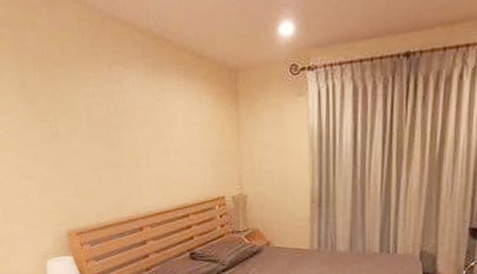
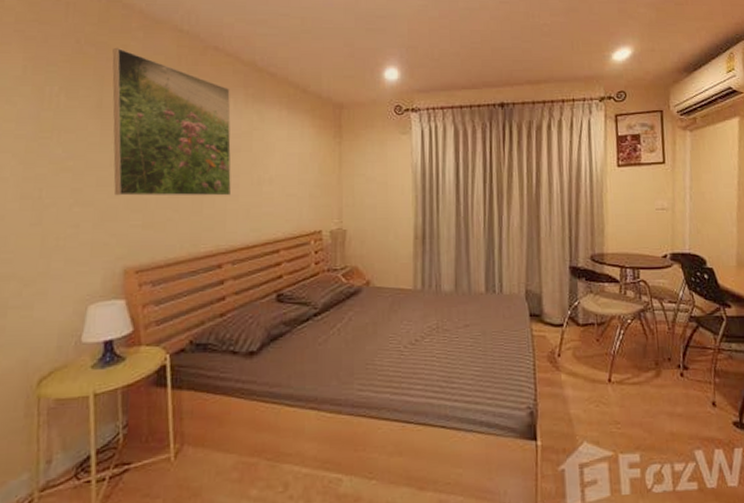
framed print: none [24,26,143,170] -> present [112,47,231,196]

